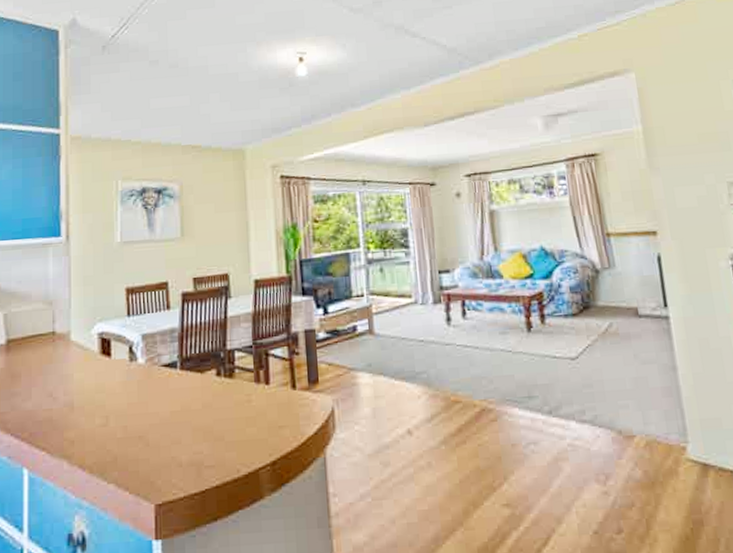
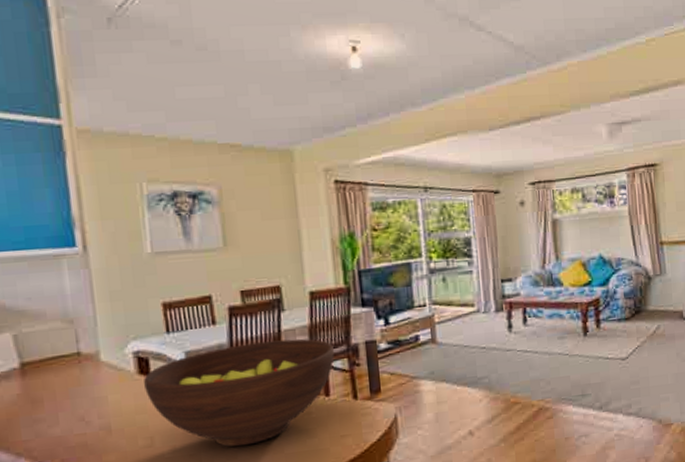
fruit bowl: none [105,325,275,431] -> present [144,338,334,447]

